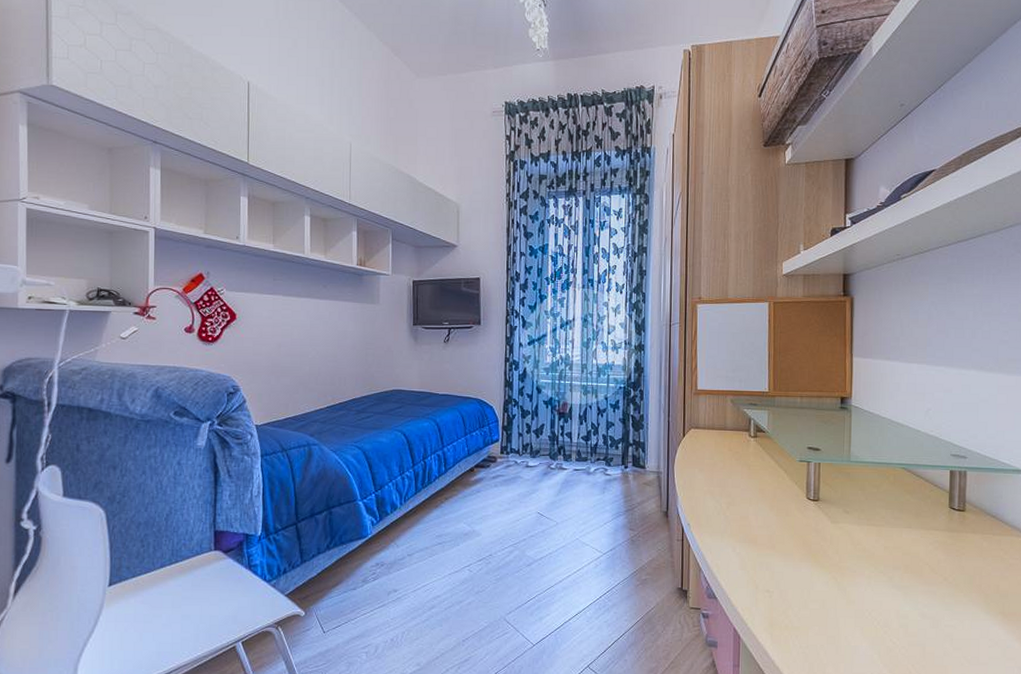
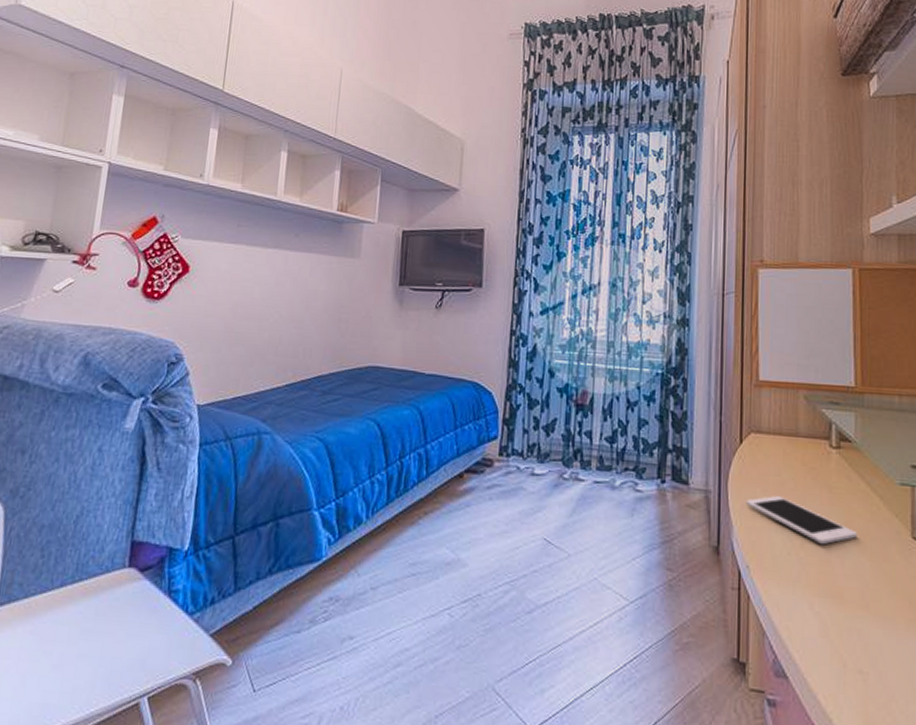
cell phone: none [687,474,768,507] -> present [745,496,857,545]

